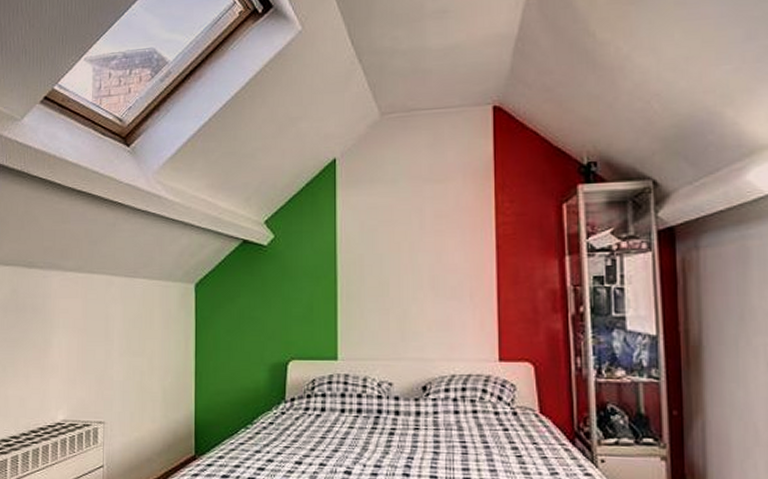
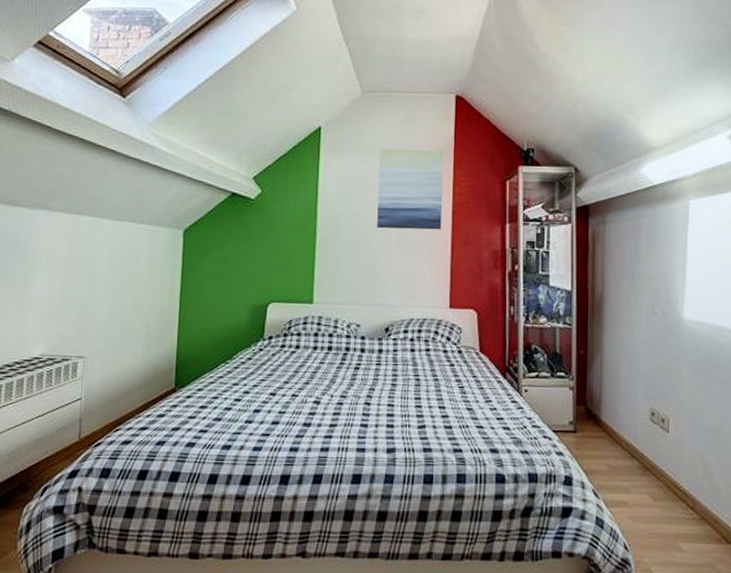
wall art: none [404,174,484,271] -> present [377,148,443,230]

